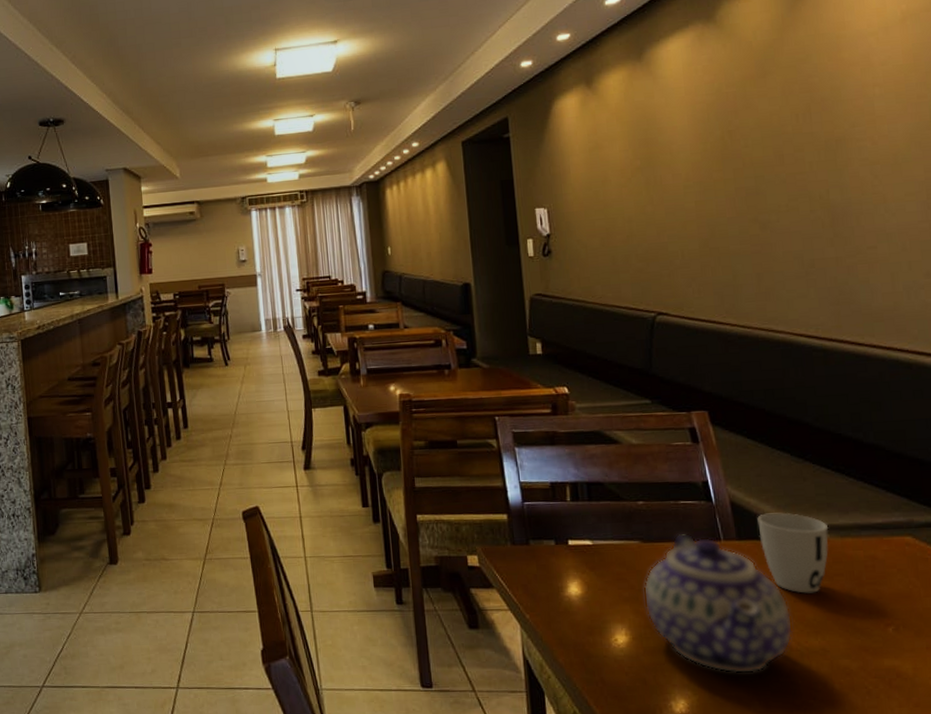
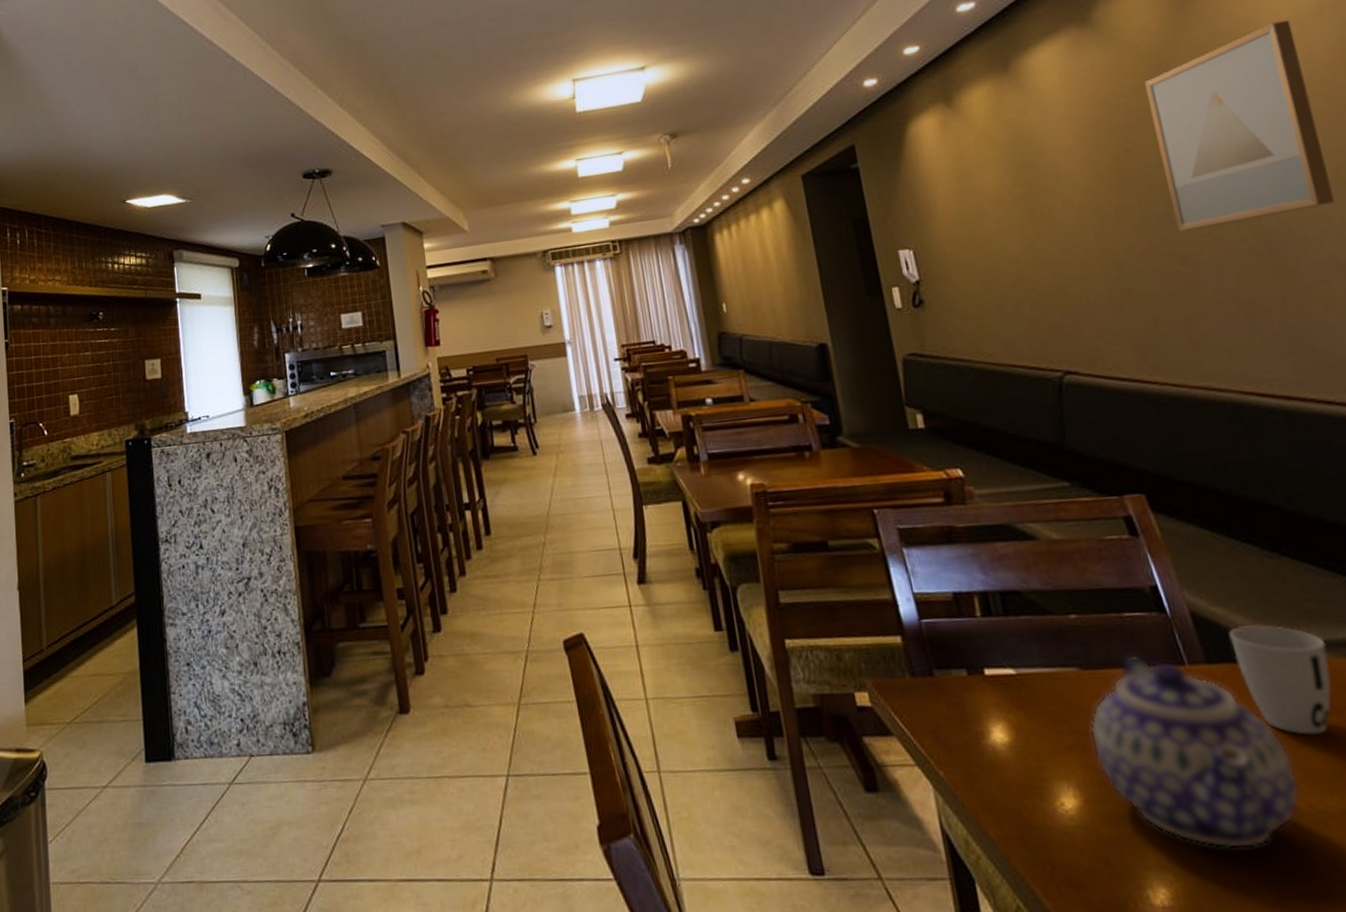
wall art: none [751,26,890,202] -> present [1144,20,1335,232]

